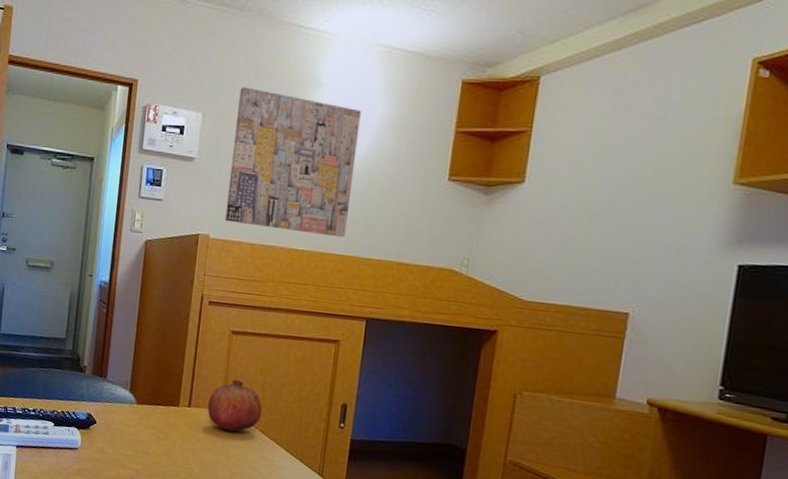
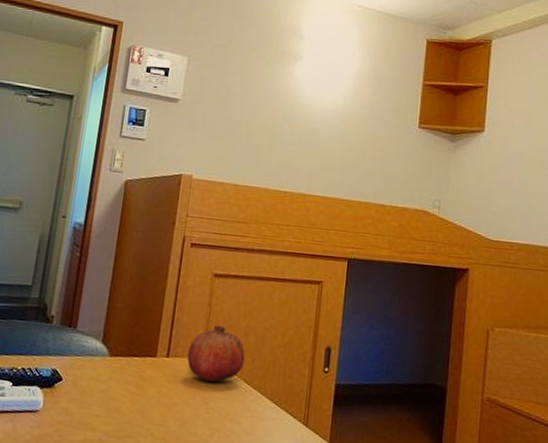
wall art: present [225,87,361,238] -> none [208,34,339,180]

